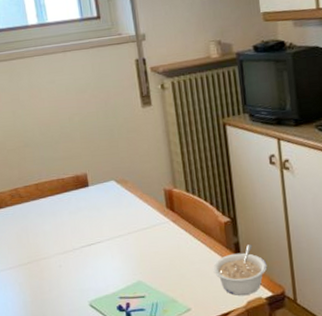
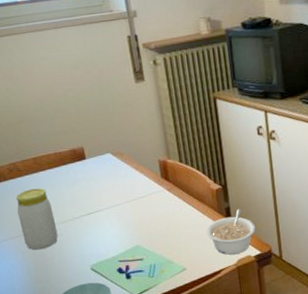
jar: none [16,215,57,282] -> present [16,188,58,250]

